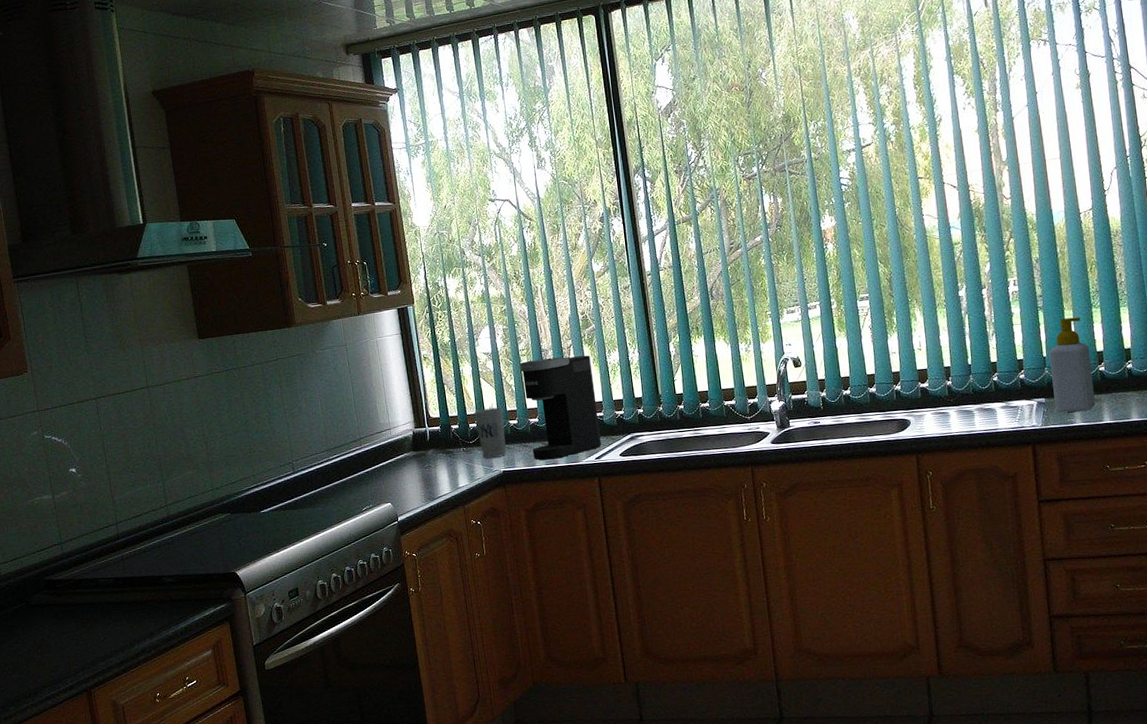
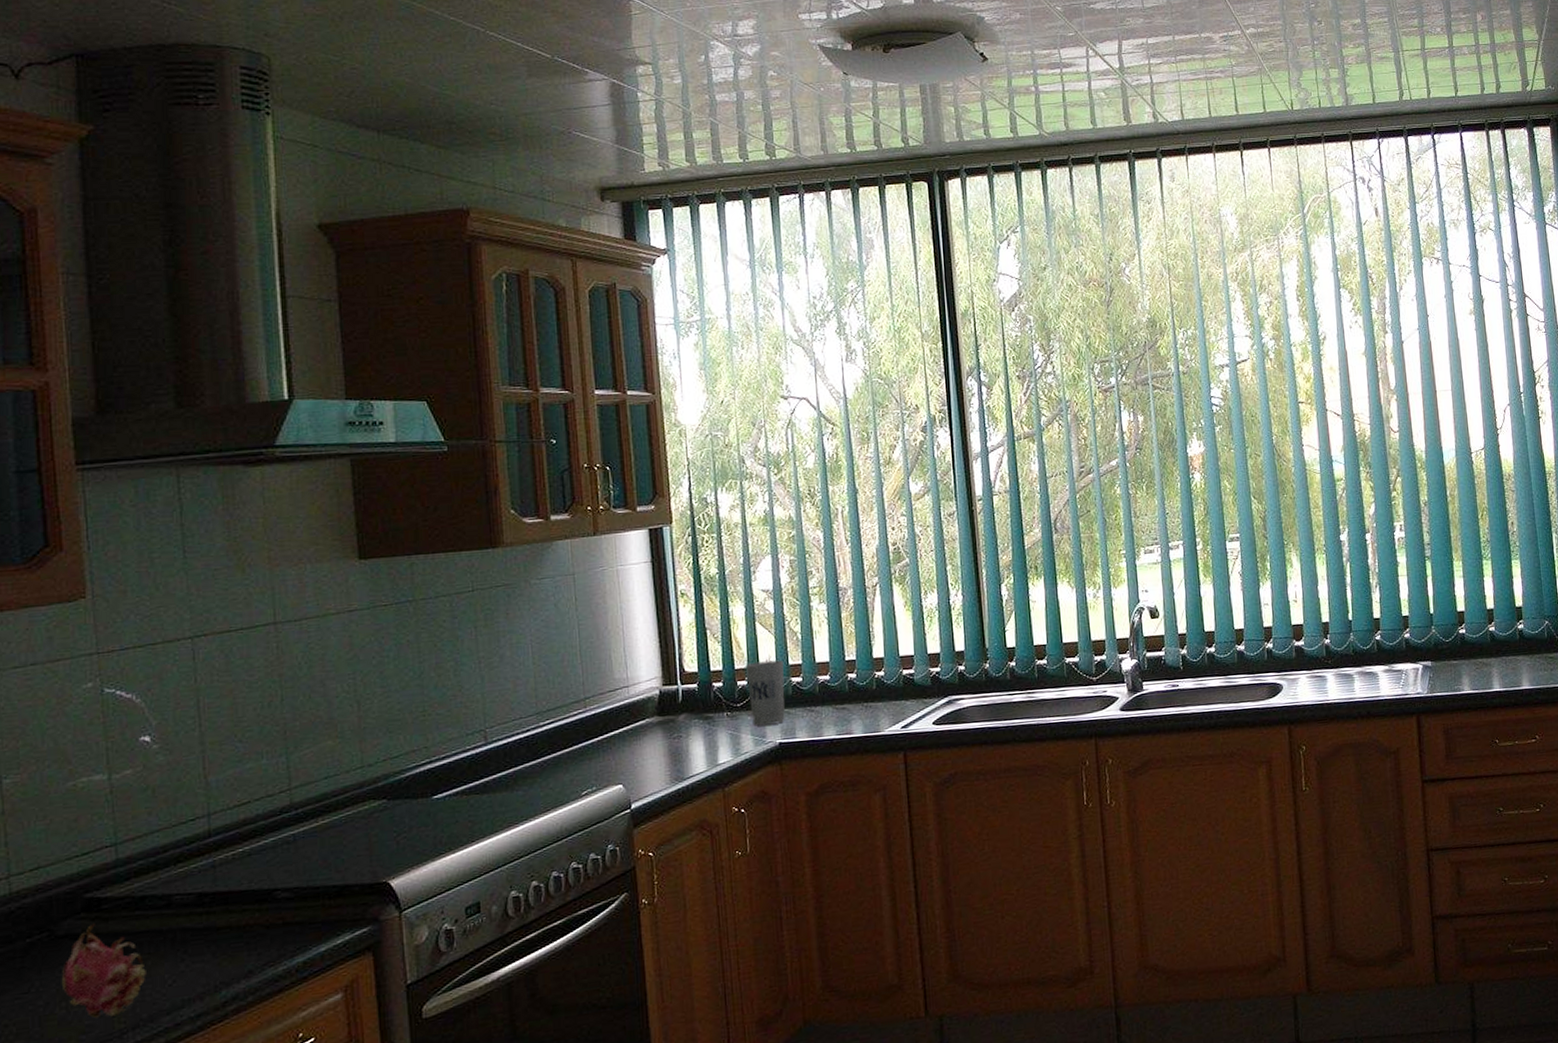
fruit: none [36,597,87,662] -> present [61,923,146,1019]
coffee maker: present [519,355,601,460] -> none [809,596,910,729]
soap bottle: present [1049,317,1096,413] -> none [1437,569,1485,679]

